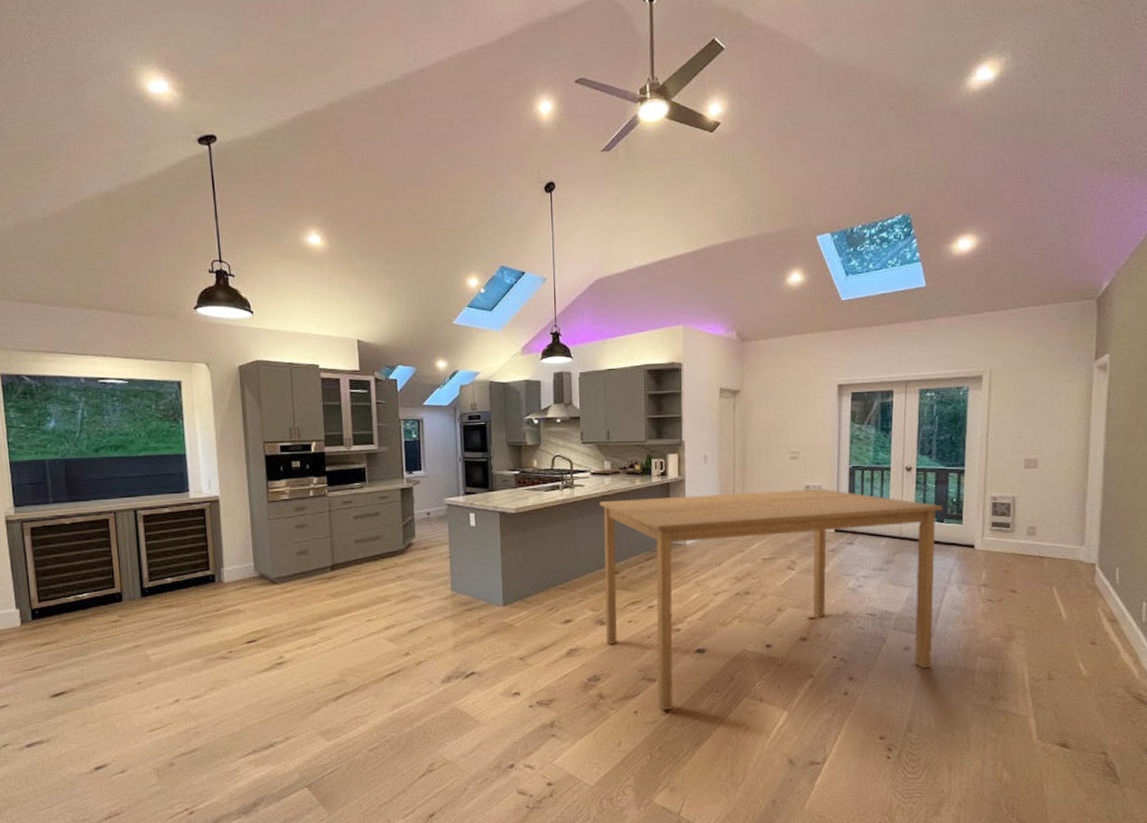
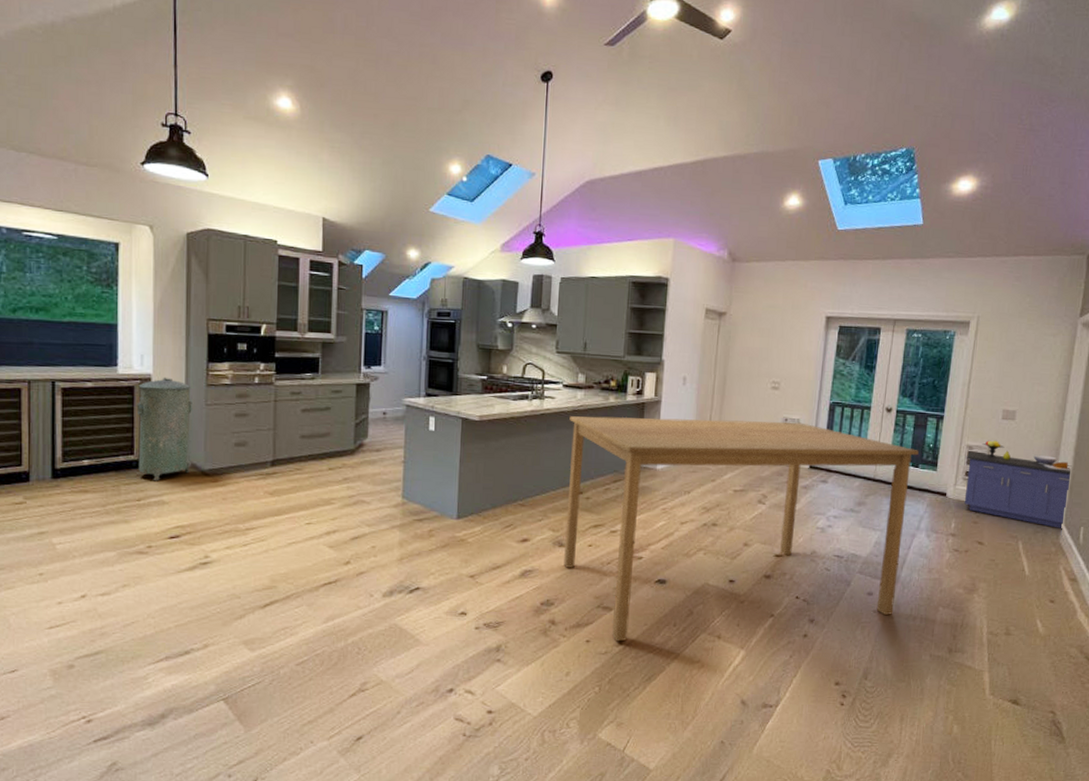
trash can: none [208,497,261,593] -> present [136,377,192,482]
storage cabinet: none [992,489,1101,571] -> present [964,440,1072,528]

